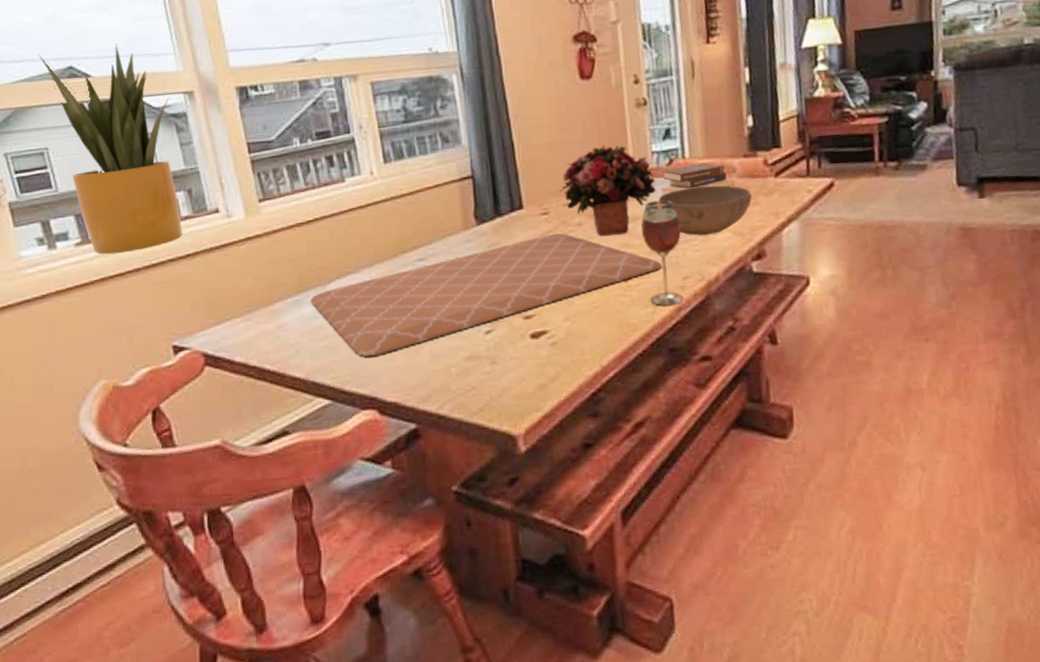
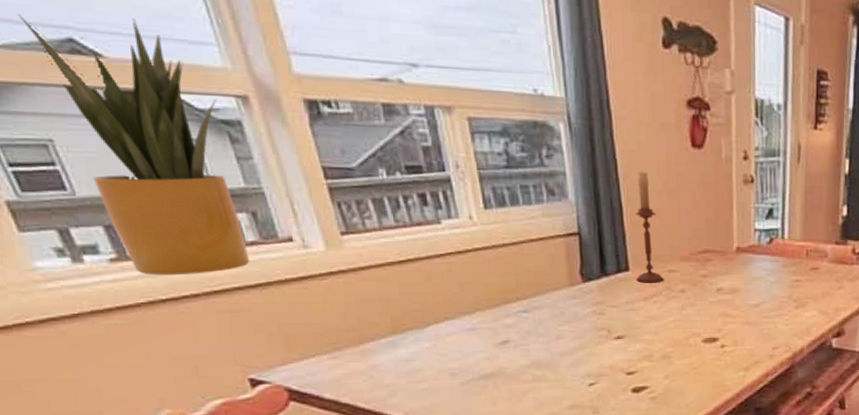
placemat: present [310,233,662,357] -> none [406,297,755,401]
candlestick: none [527,108,559,220] -> present [635,171,664,283]
bouquet: present [559,144,656,236] -> none [664,217,756,304]
wineglass: present [641,200,684,306] -> none [739,276,775,371]
bowl: present [658,185,752,236] -> none [757,267,838,311]
books: present [659,162,736,196] -> none [759,245,827,272]

